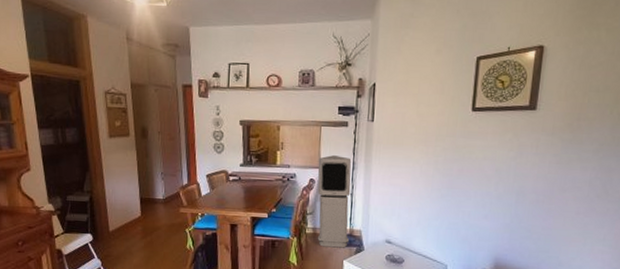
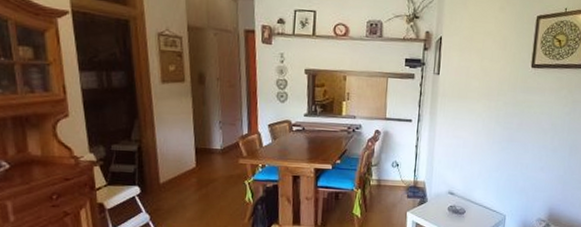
air purifier: present [317,155,352,248] -> none [381,107,417,200]

